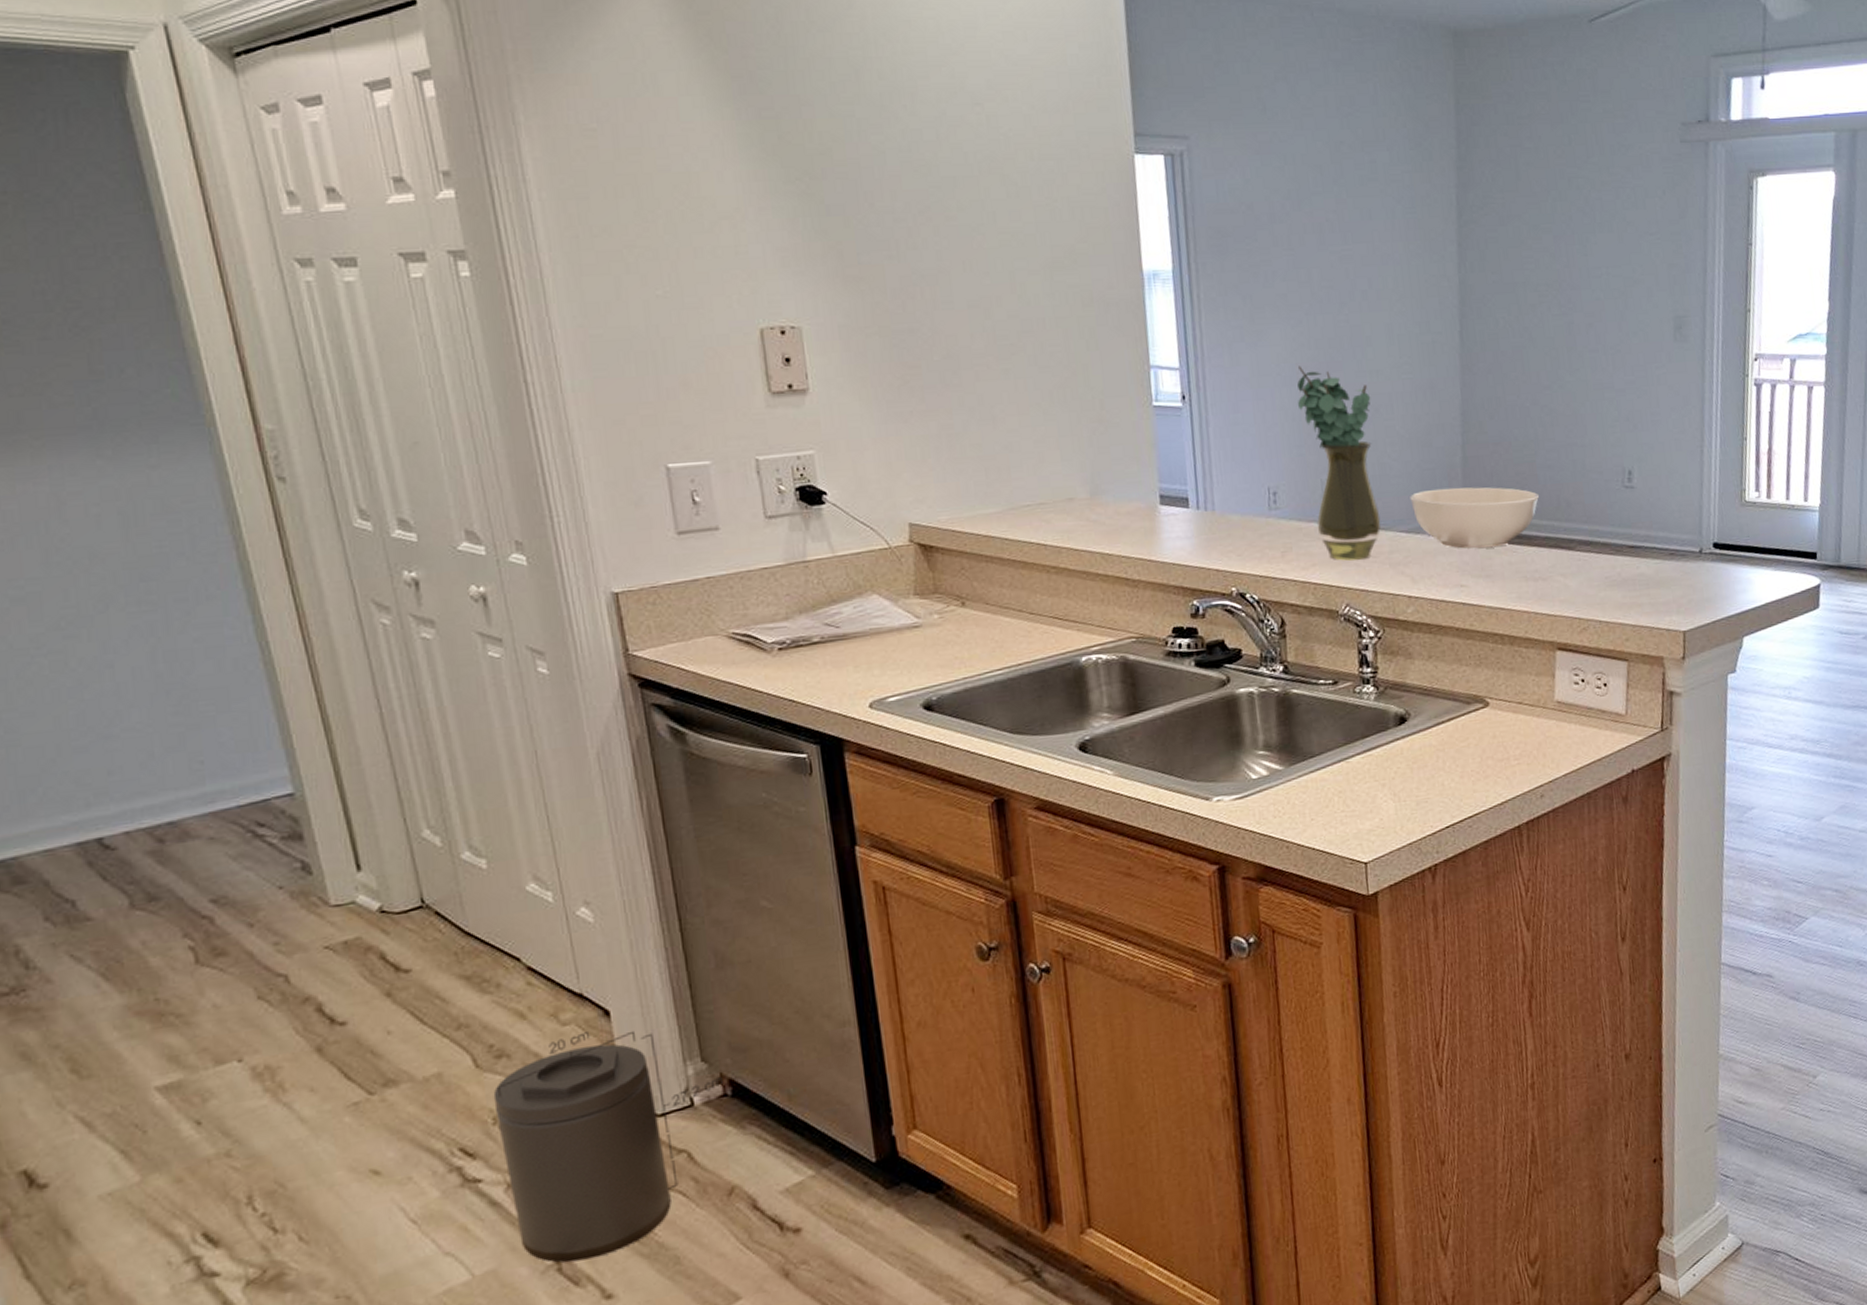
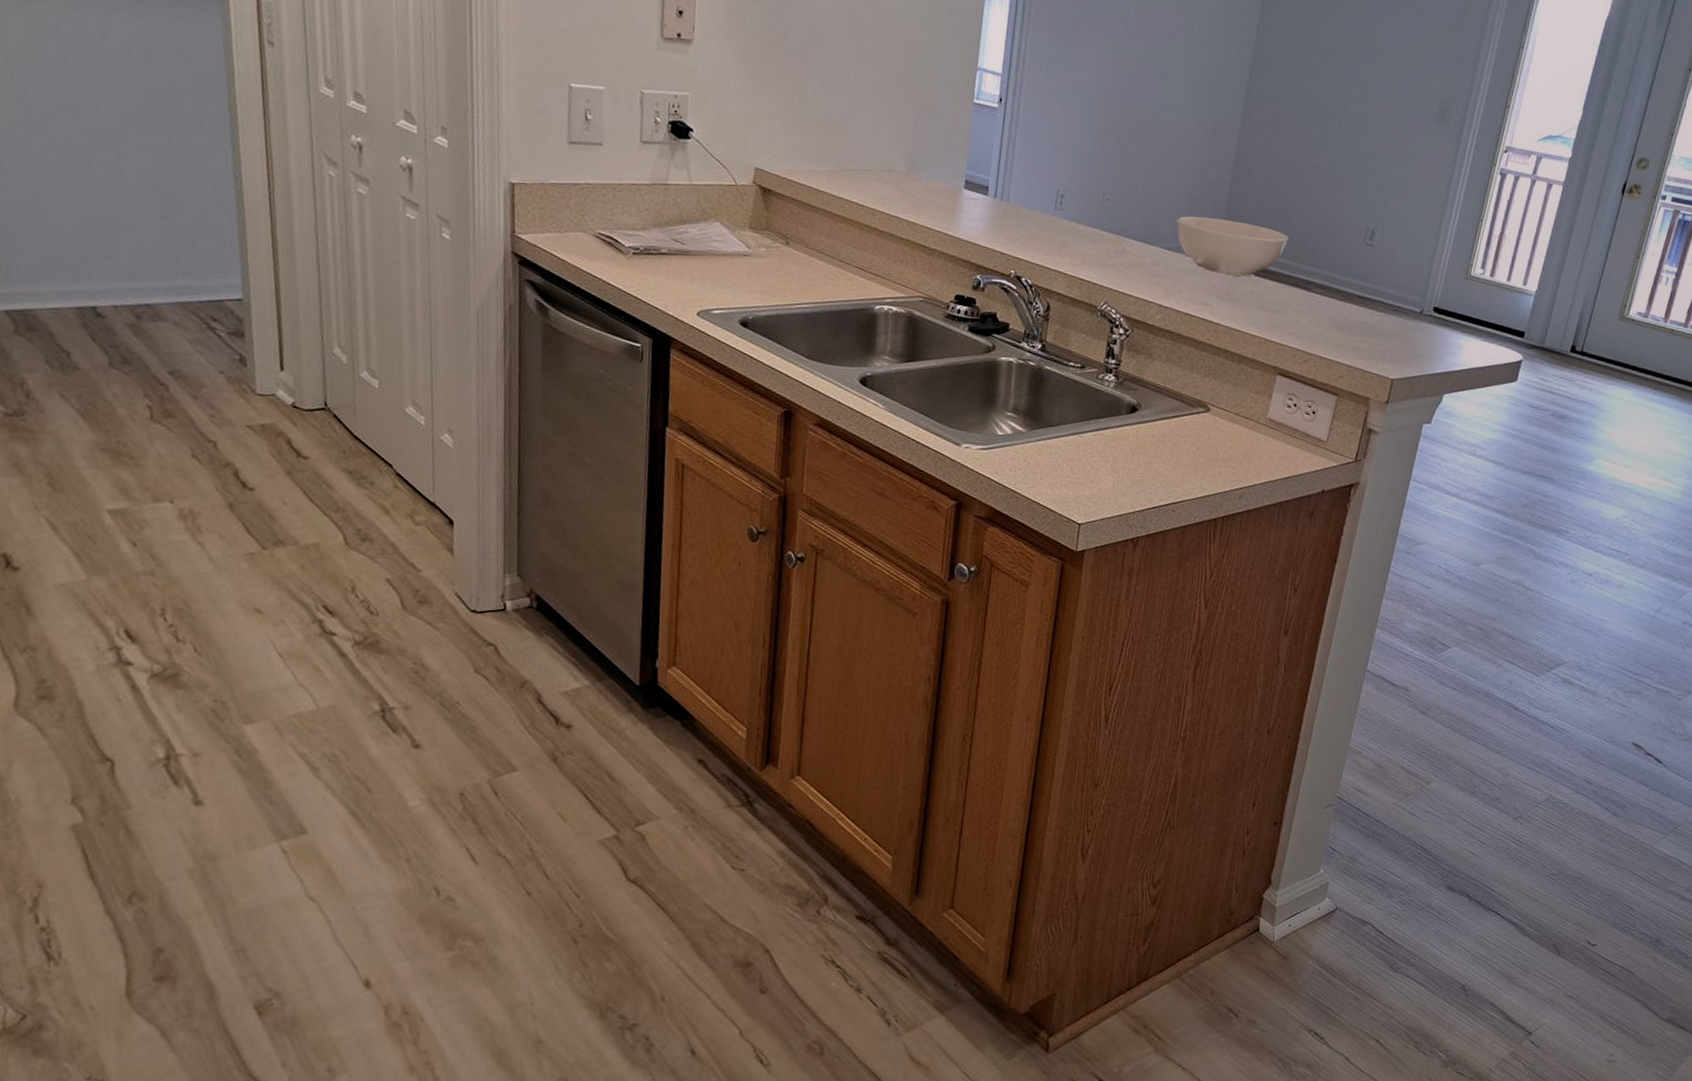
trash can: present [493,1030,723,1263] -> none [354,534,531,714]
vase: present [1297,366,1381,561] -> none [1092,89,1160,267]

